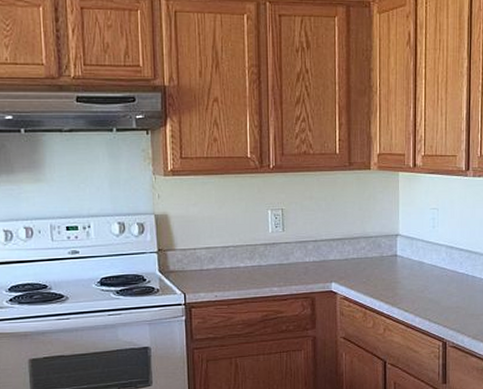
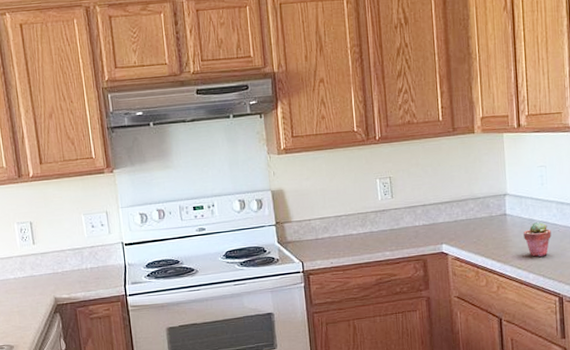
potted succulent: none [413,264,439,300] -> present [524,221,551,257]

